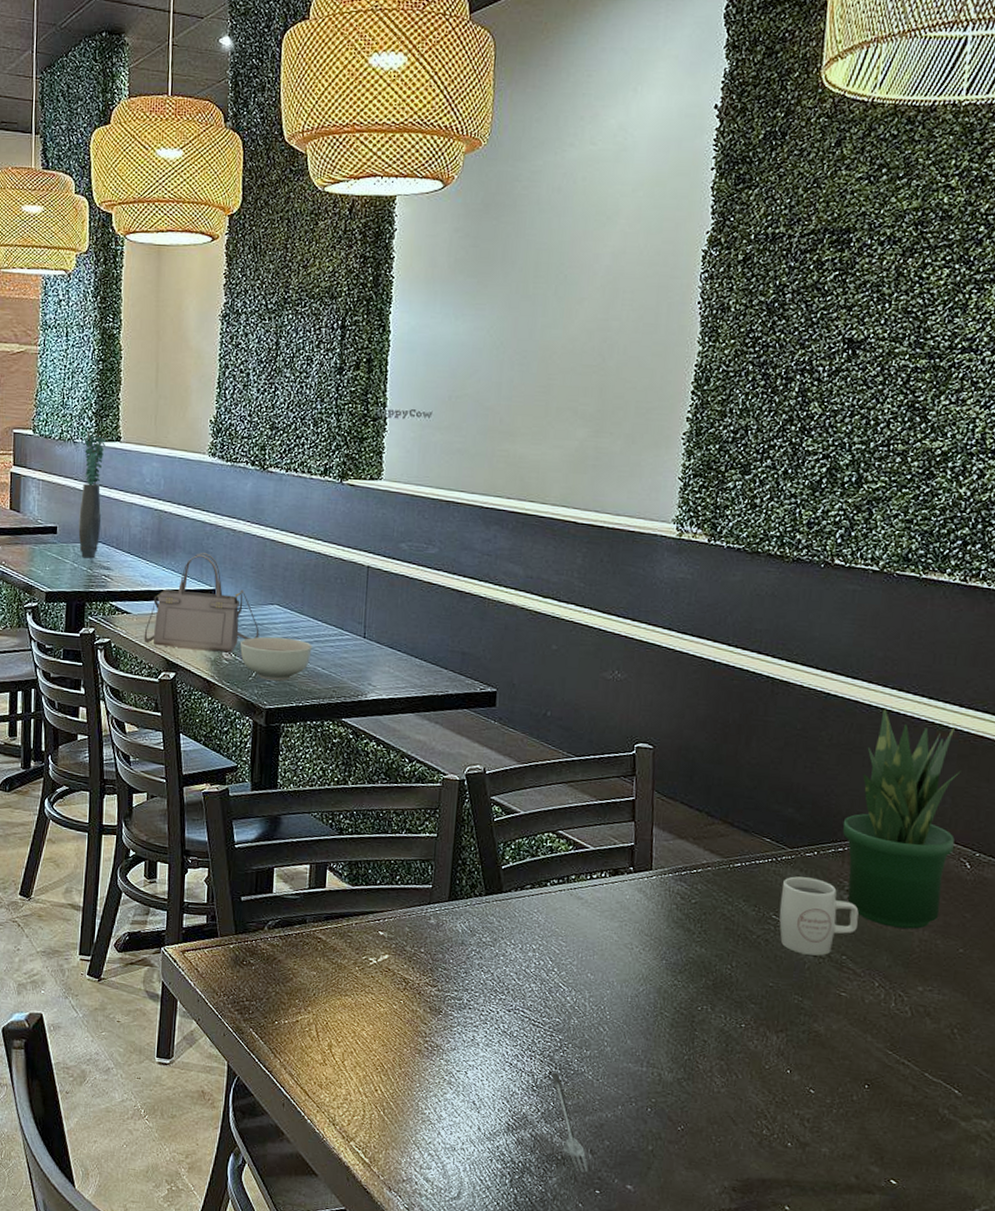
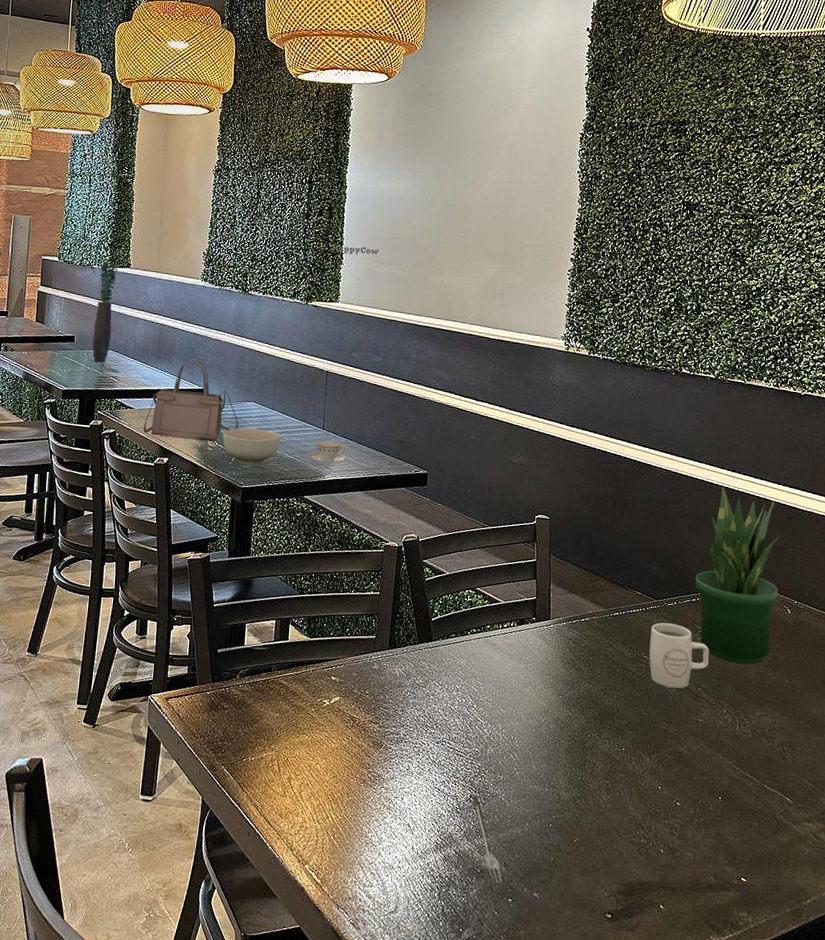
teacup: none [346,652,395,683] -> present [308,441,347,467]

